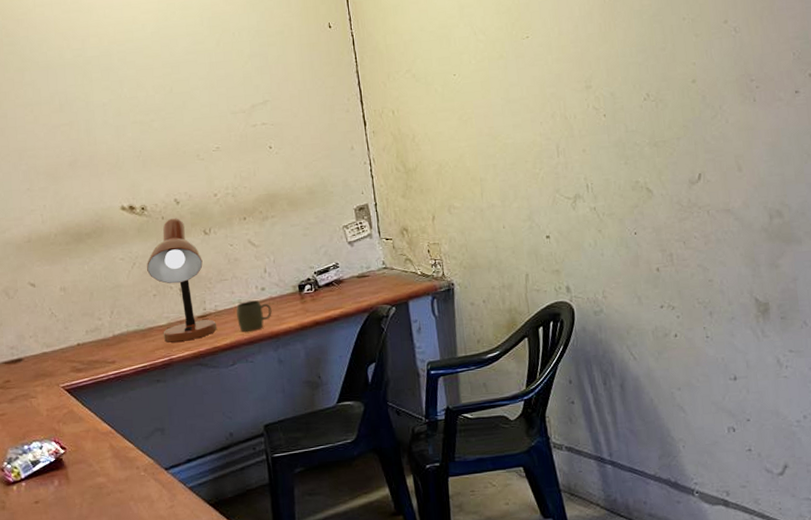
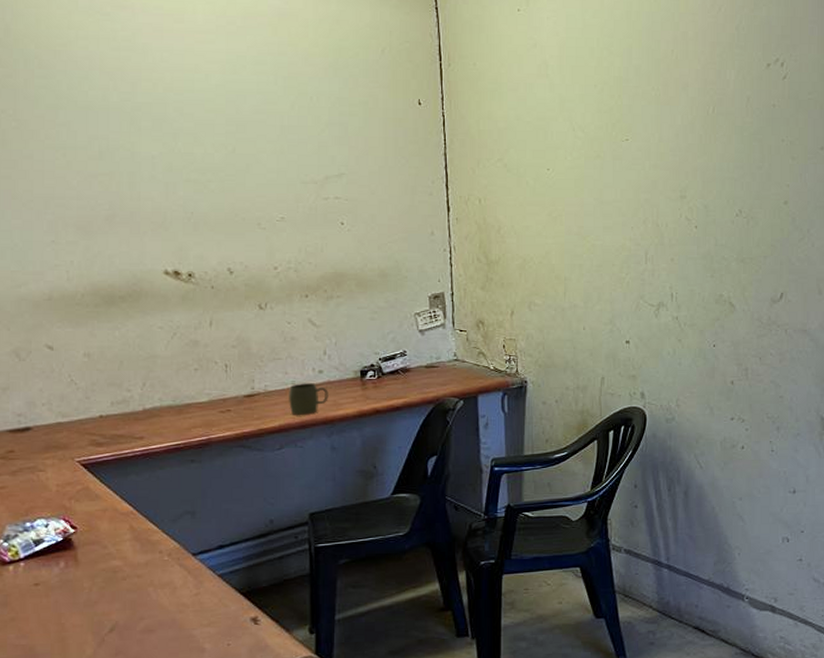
desk lamp: present [147,218,217,343] -> none [189,289,264,421]

